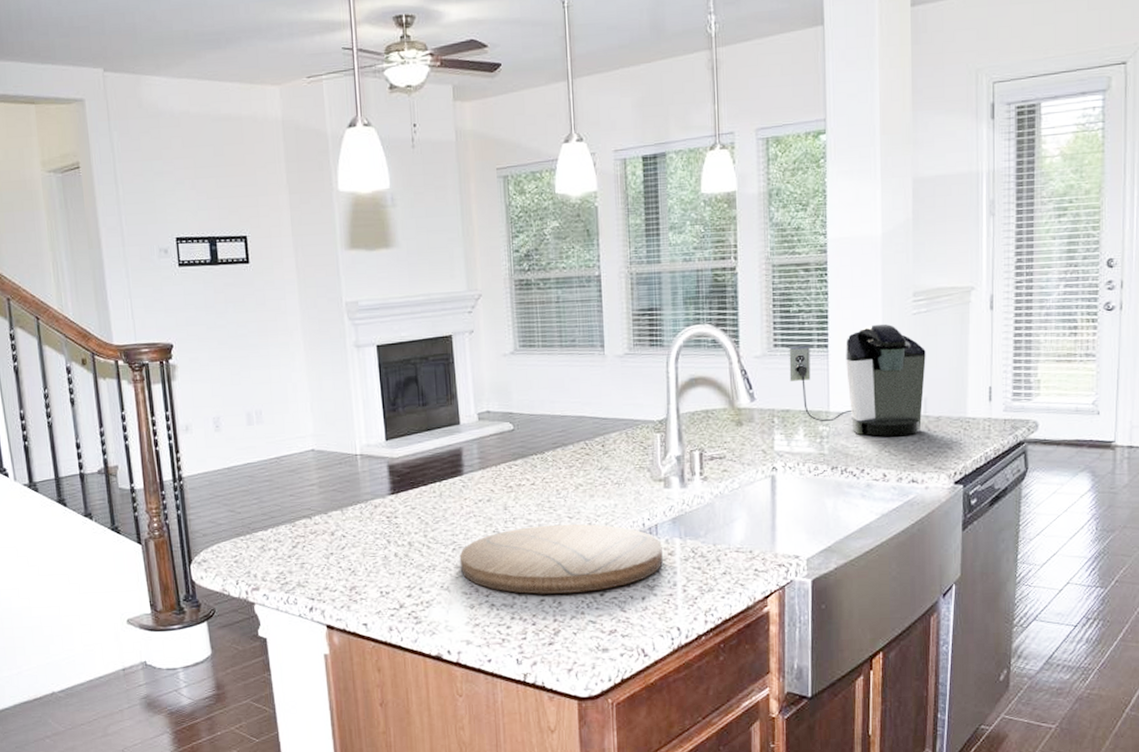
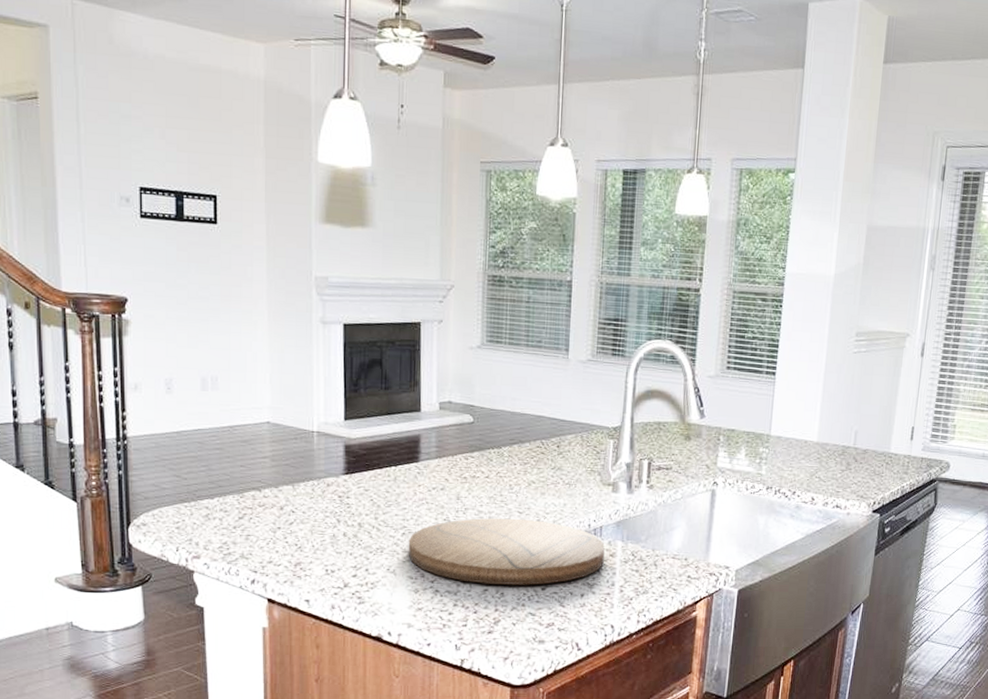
coffee maker: present [789,323,926,436] -> none [738,358,861,464]

